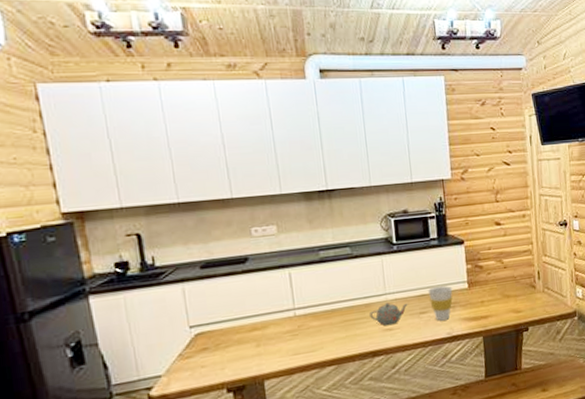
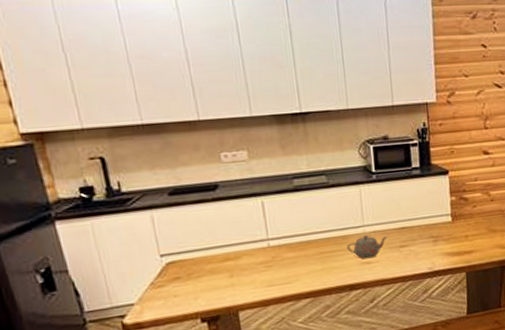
cup: present [427,285,453,321] -> none [408,218,435,255]

